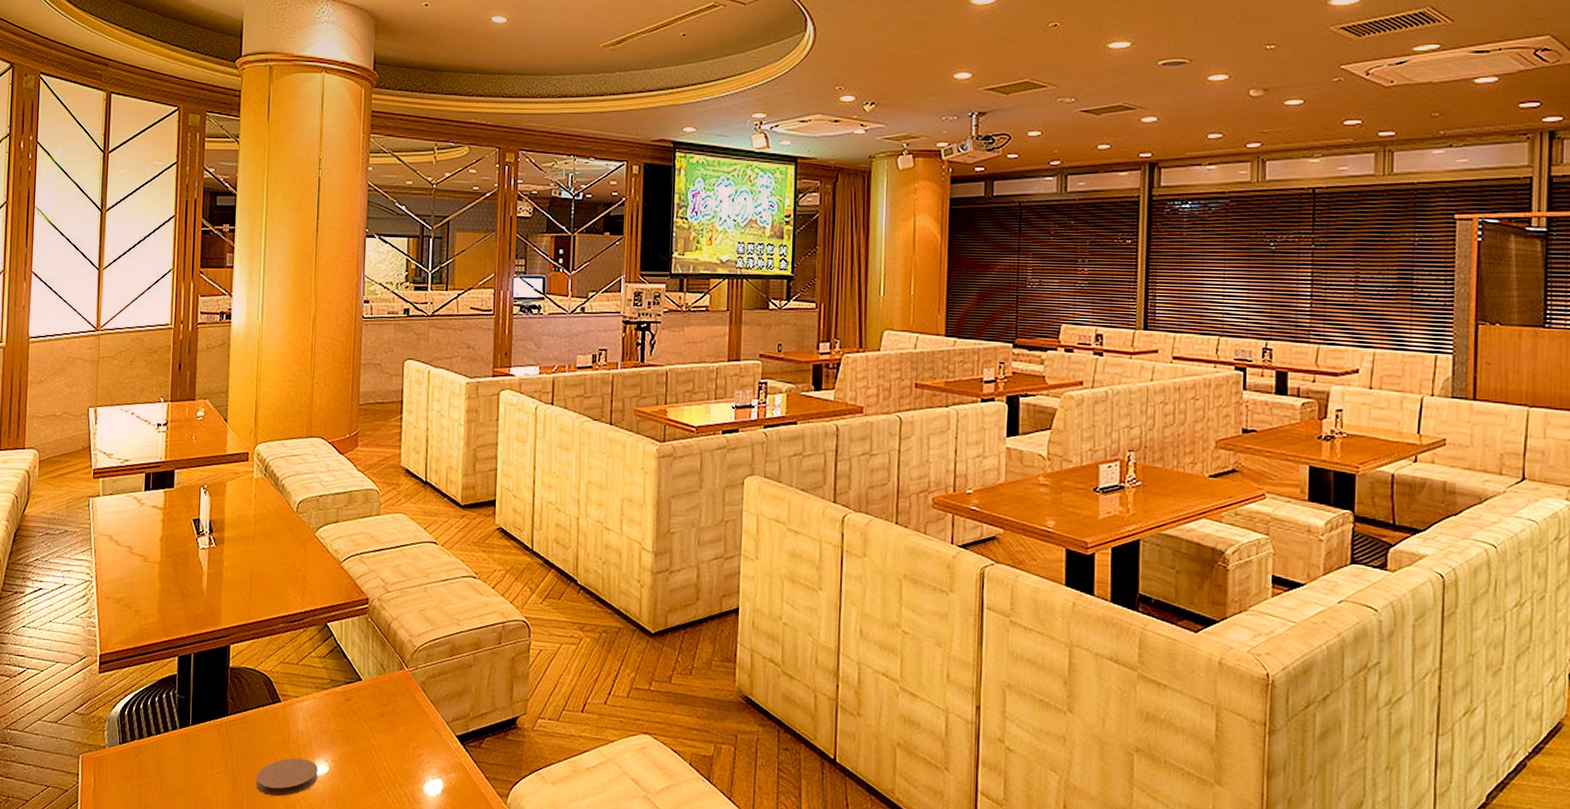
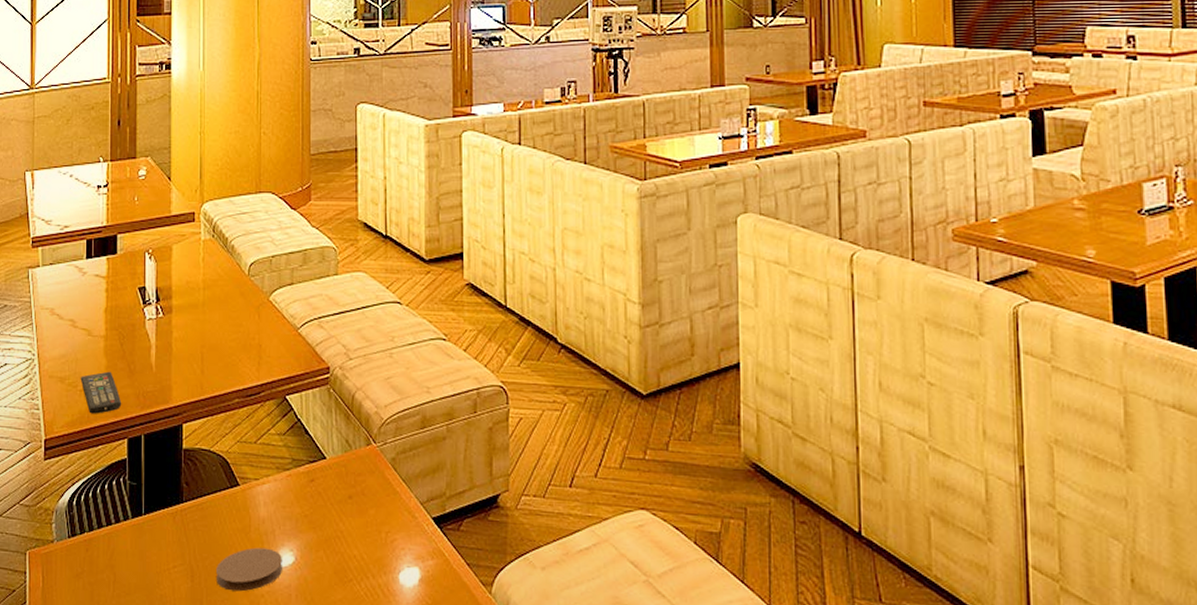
remote control: none [135,594,174,633] -> present [80,371,122,414]

